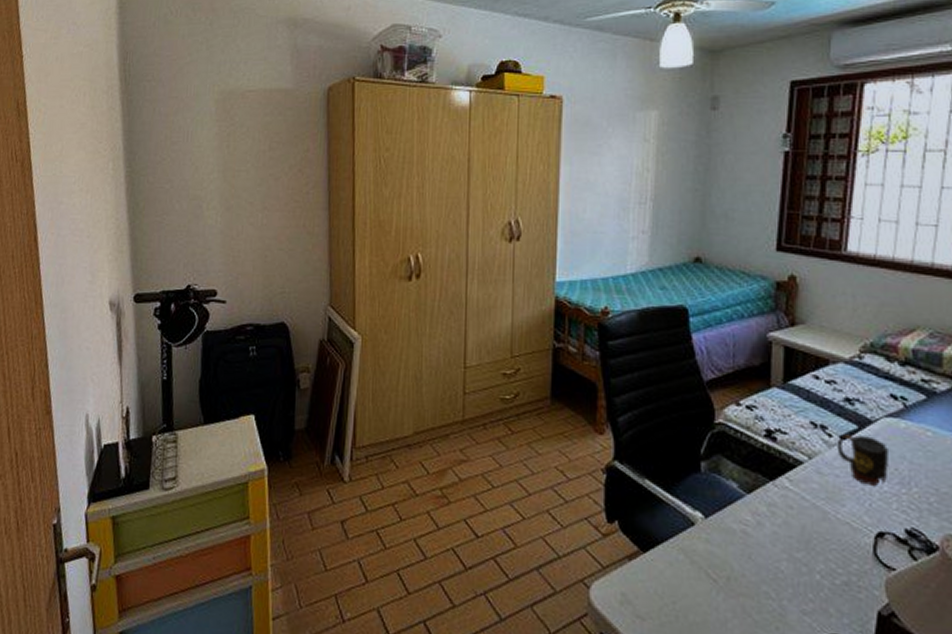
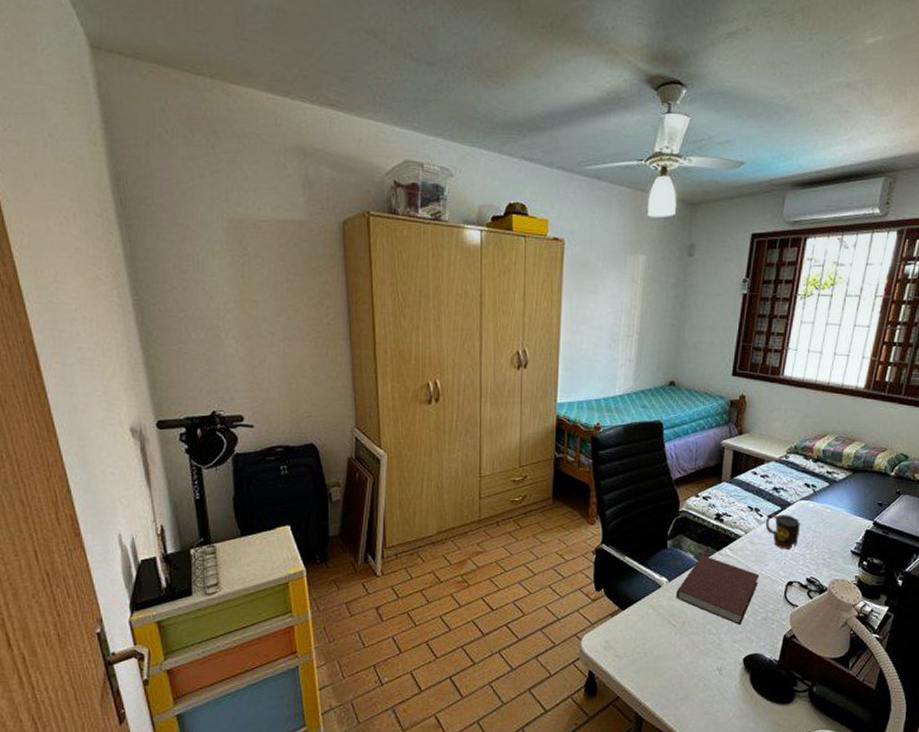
notebook: none [716,483,834,591] -> present [676,554,760,626]

